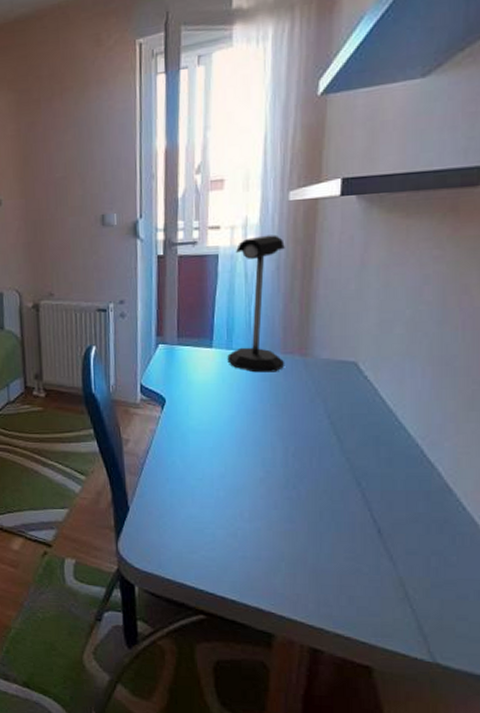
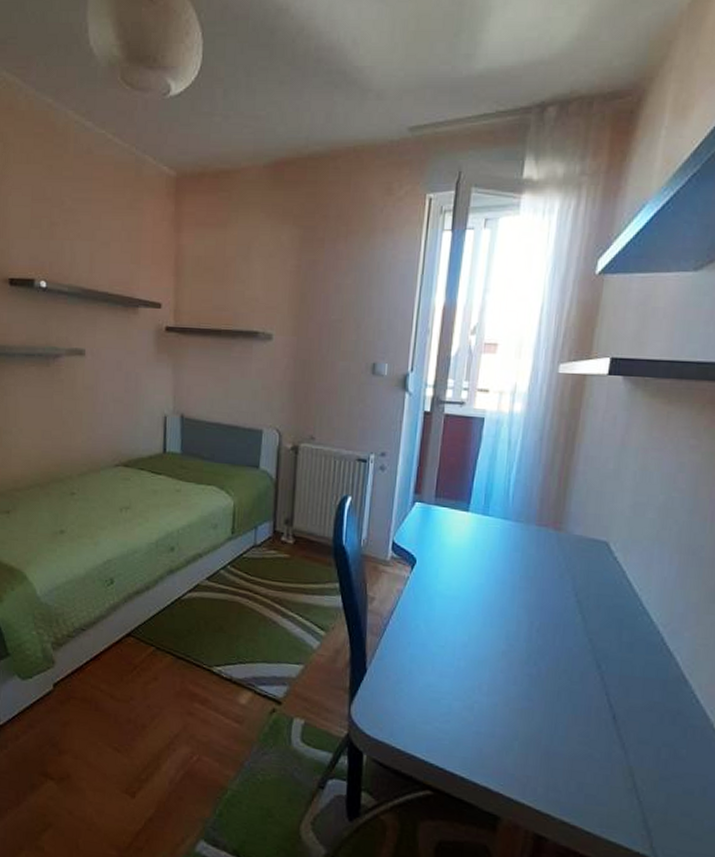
desk lamp: present [227,234,285,373] -> none [482,404,550,544]

